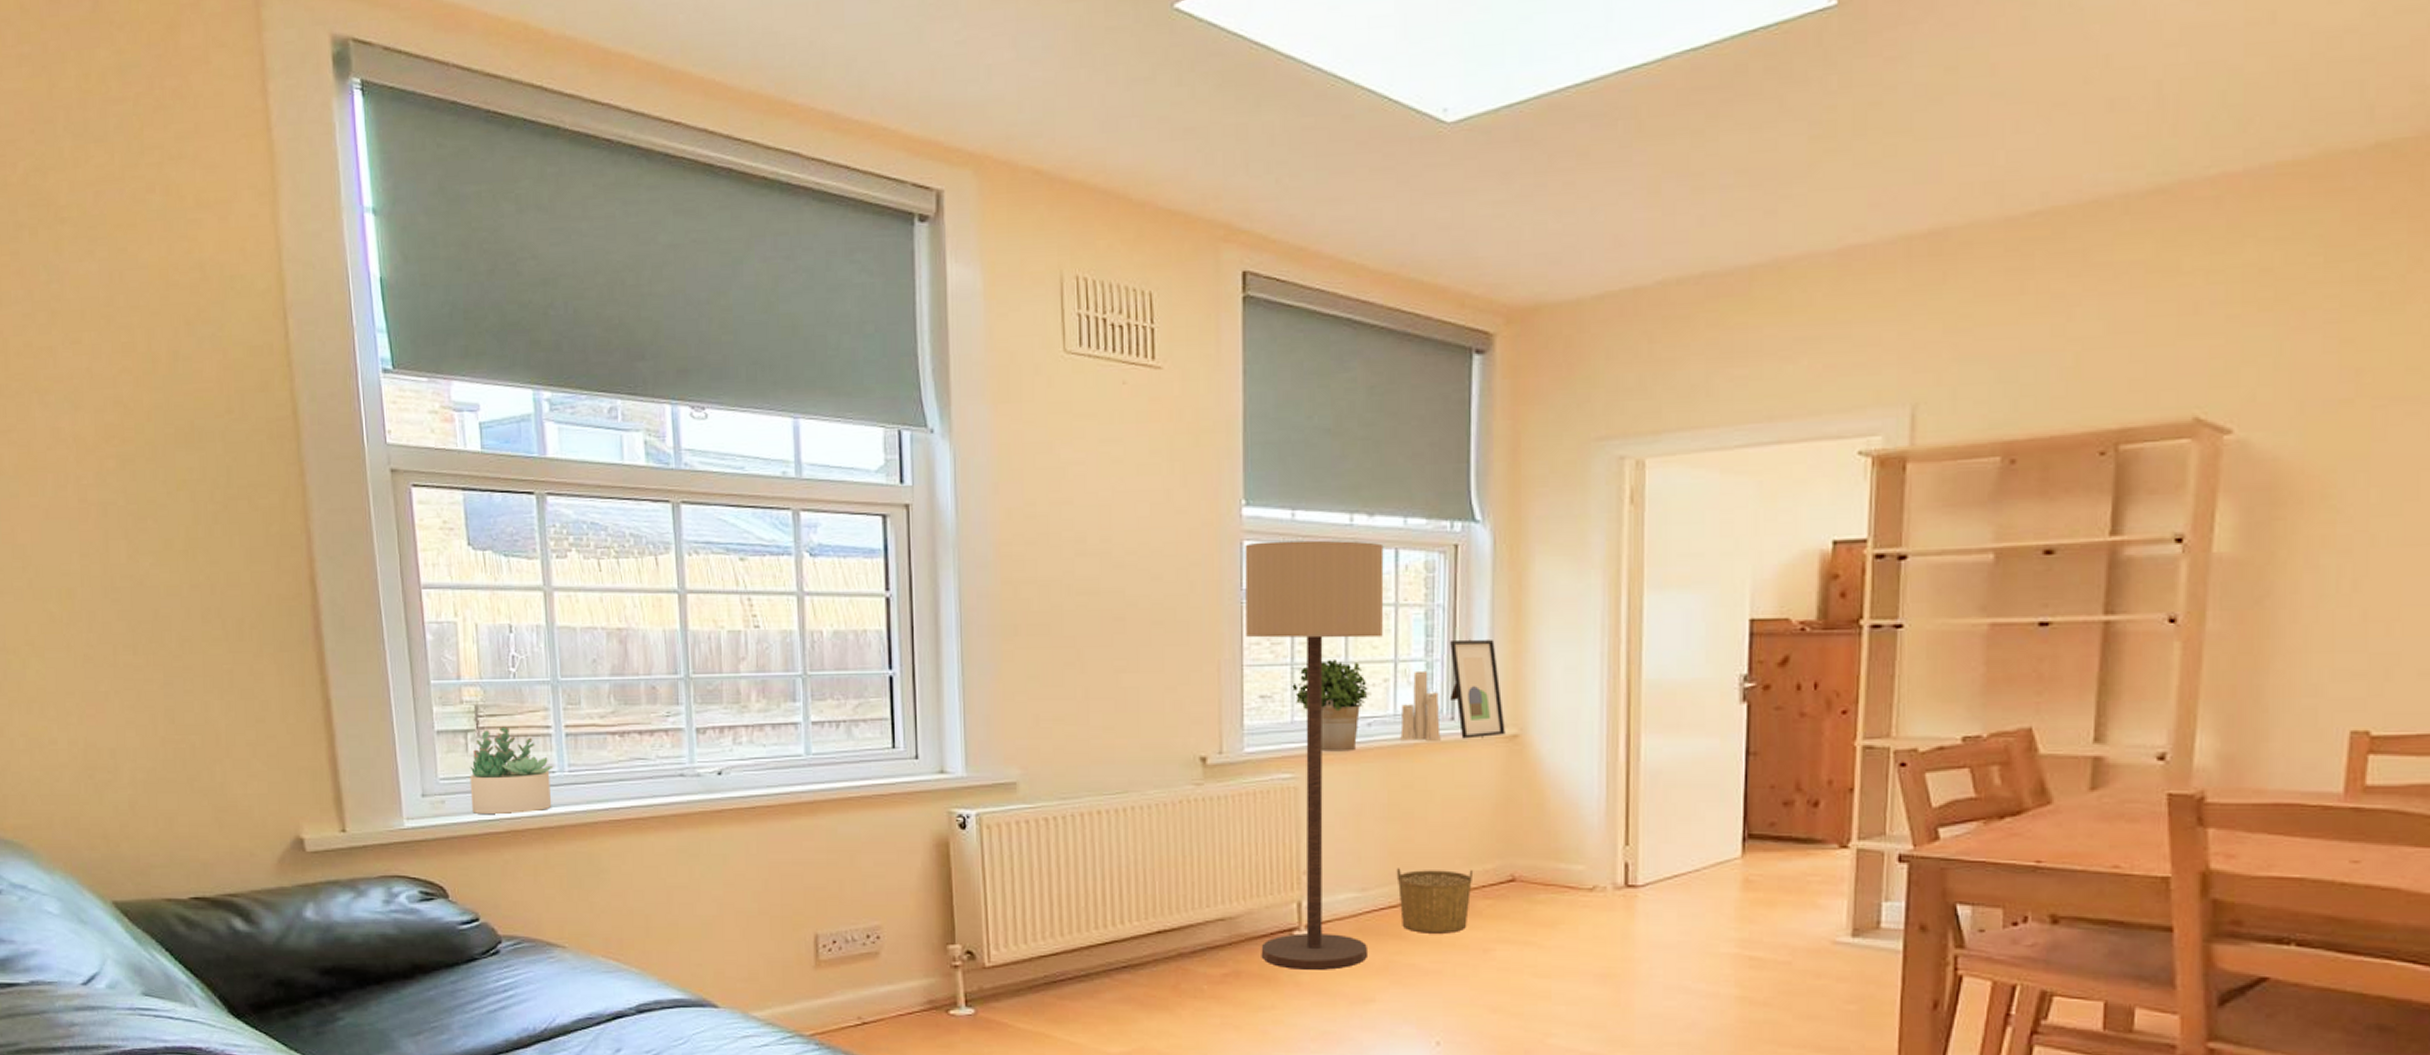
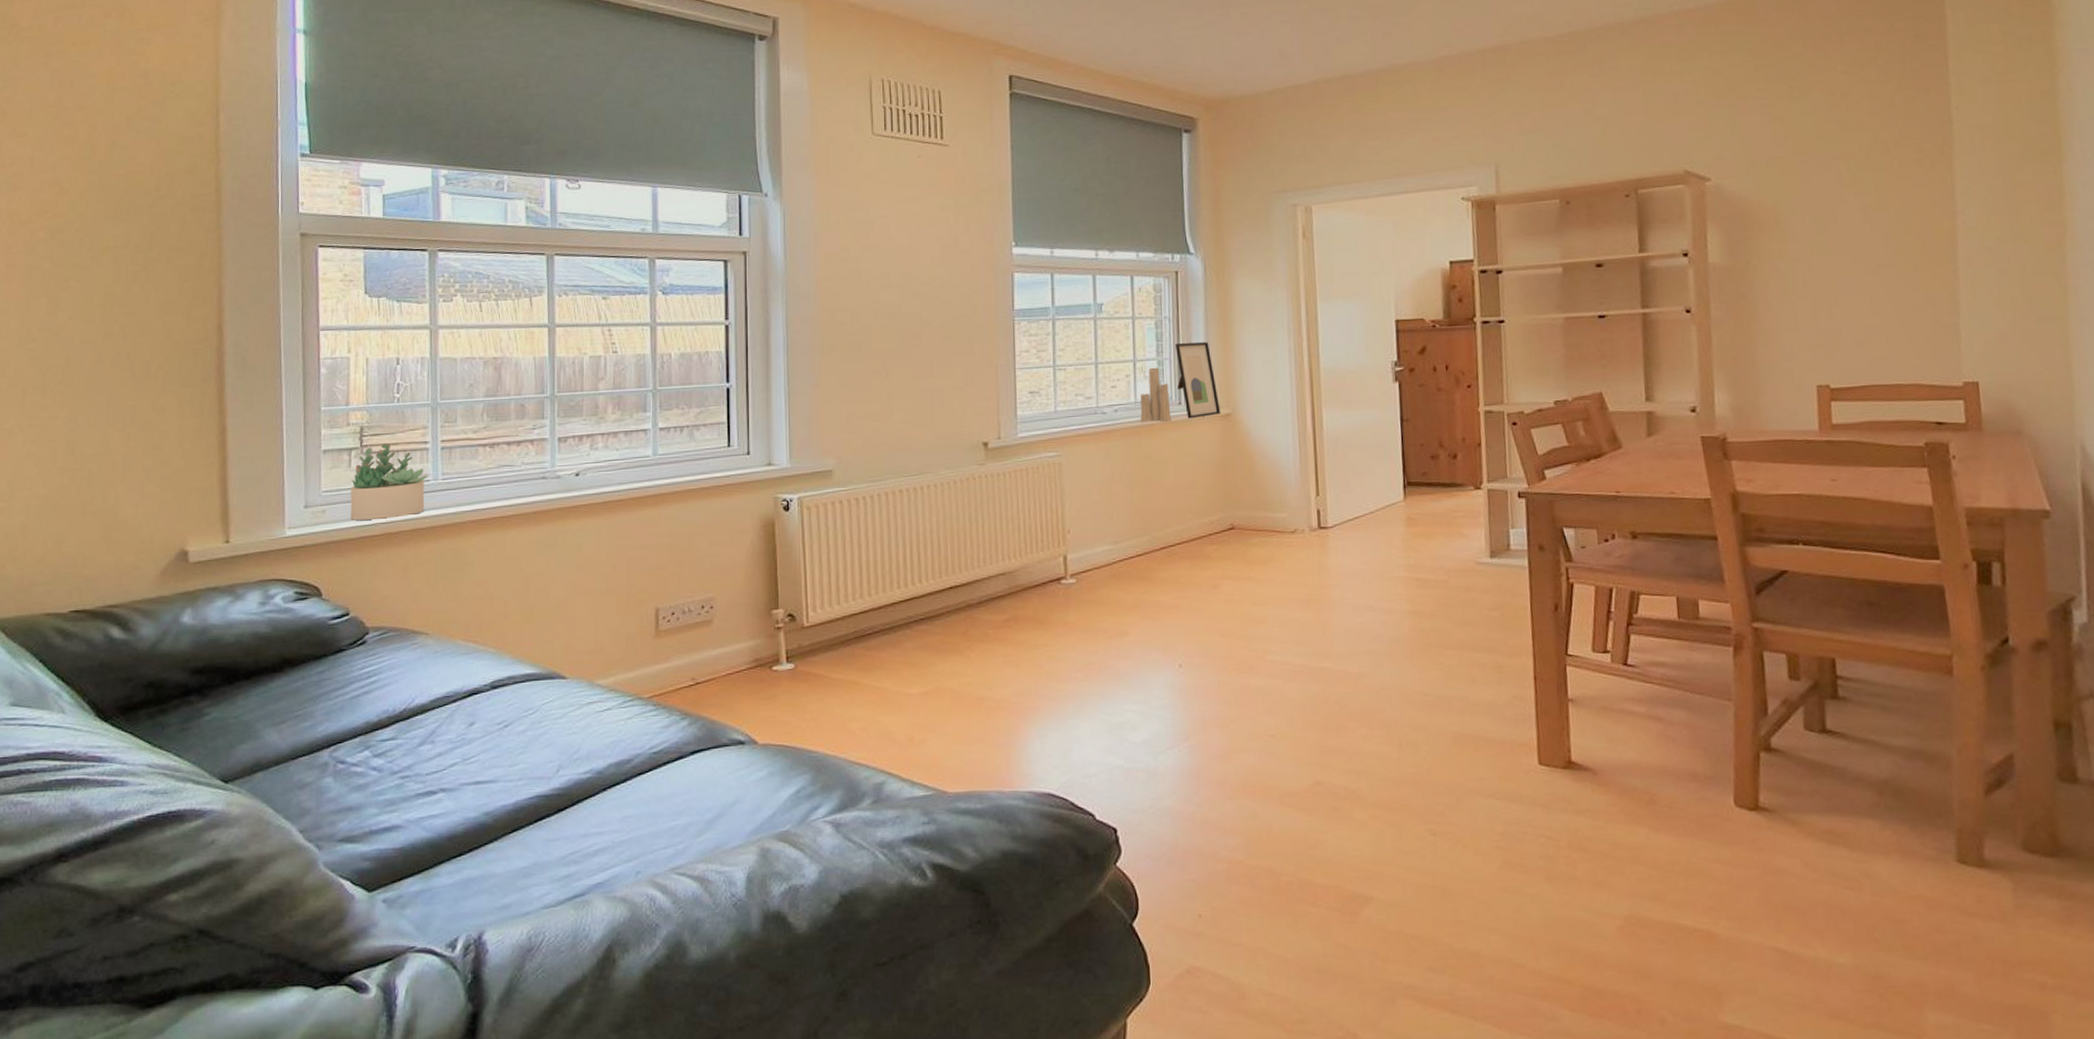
floor lamp: present [1245,540,1384,970] -> none [1015,270,1124,612]
potted plant: present [1292,658,1368,752] -> none [1055,360,1114,434]
basket: present [1396,868,1474,934] -> none [1141,522,1202,576]

